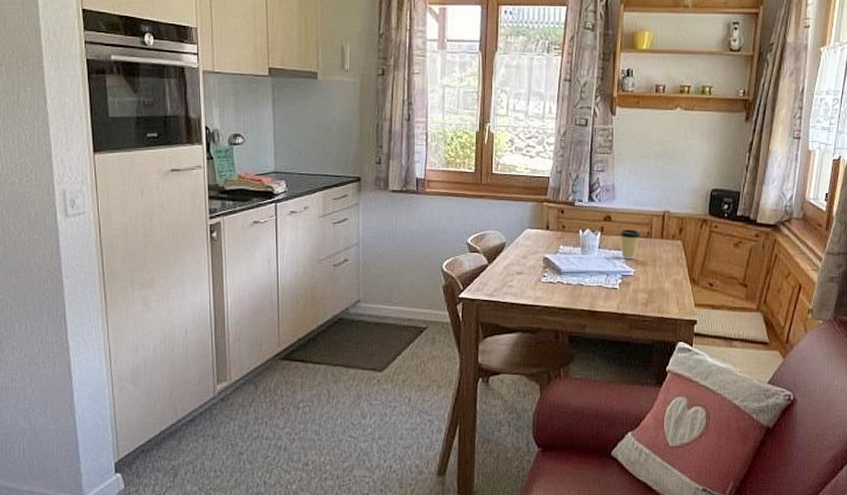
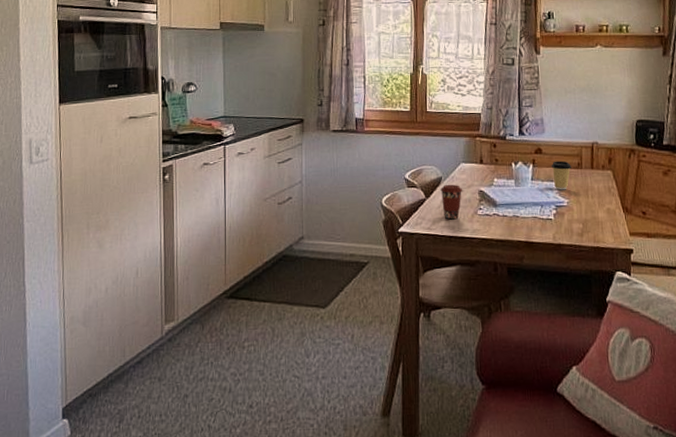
coffee cup: none [504,251,527,287] -> present [440,185,463,220]

